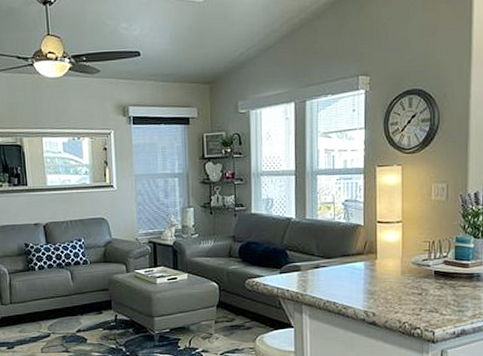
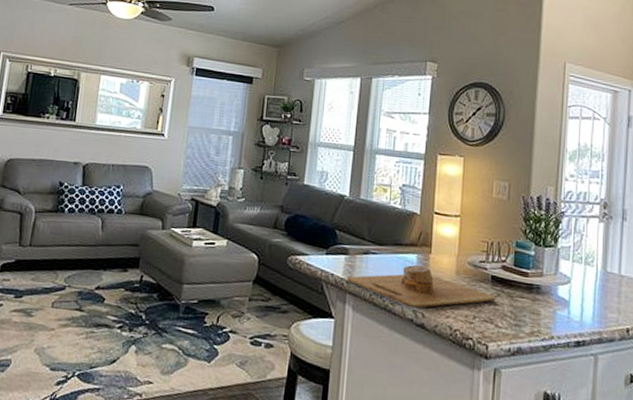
cutting board: none [301,270,439,309] -> present [347,264,496,309]

